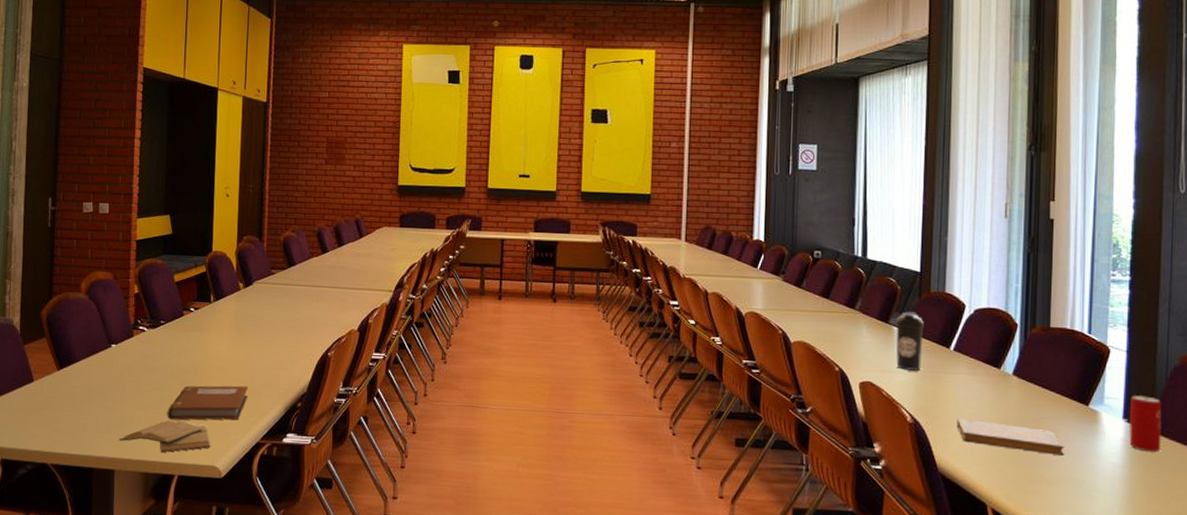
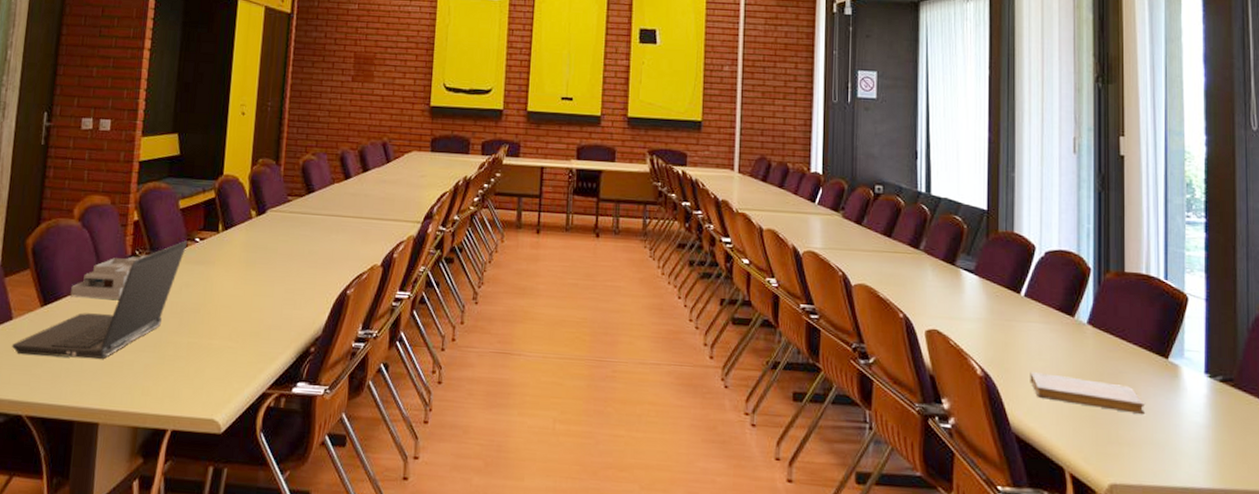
laptop computer: none [35,310,183,415] -> present [12,240,187,359]
desk organizer: none [83,323,149,363] -> present [70,255,148,299]
diary: present [119,420,211,453] -> none [106,365,211,404]
notebook: present [167,385,249,420] -> none [162,326,257,367]
water bottle: present [895,312,924,371] -> none [962,253,992,318]
beverage can: present [1129,395,1162,453] -> none [1212,348,1246,412]

